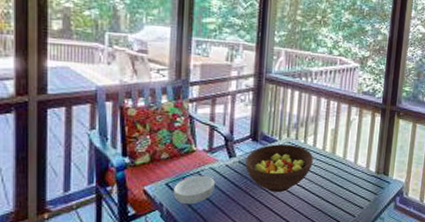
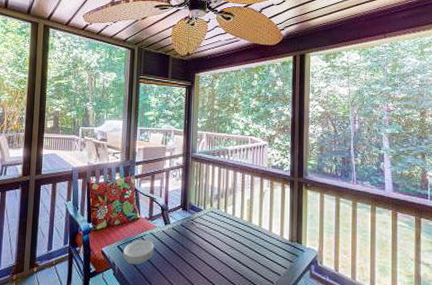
fruit bowl: present [245,144,313,192] -> none [178,213,233,256]

